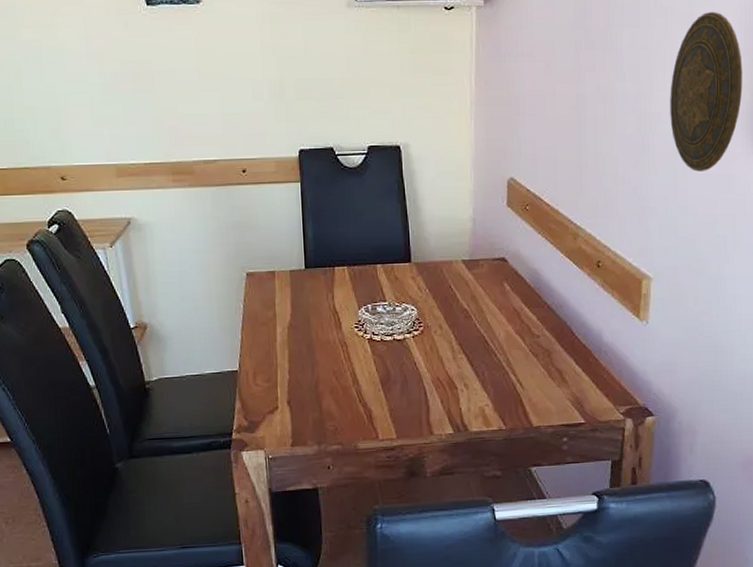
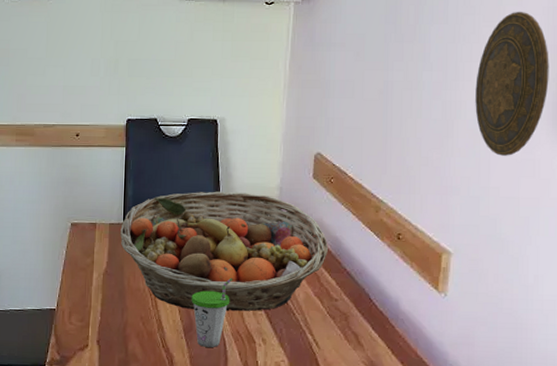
fruit basket: none [303,226,527,359] -> present [120,191,328,311]
cup: none [386,320,430,398] -> present [191,277,233,347]

